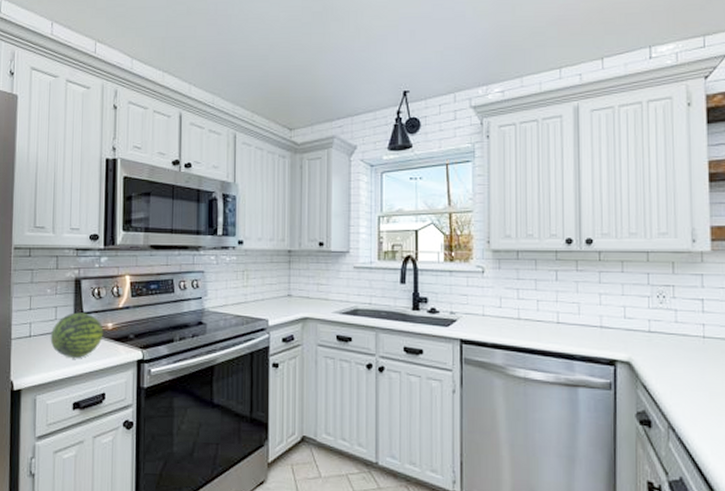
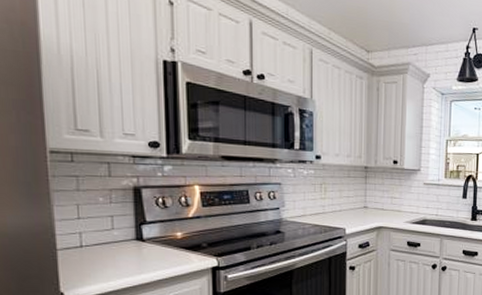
fruit: present [50,312,104,358] -> none [107,222,172,267]

